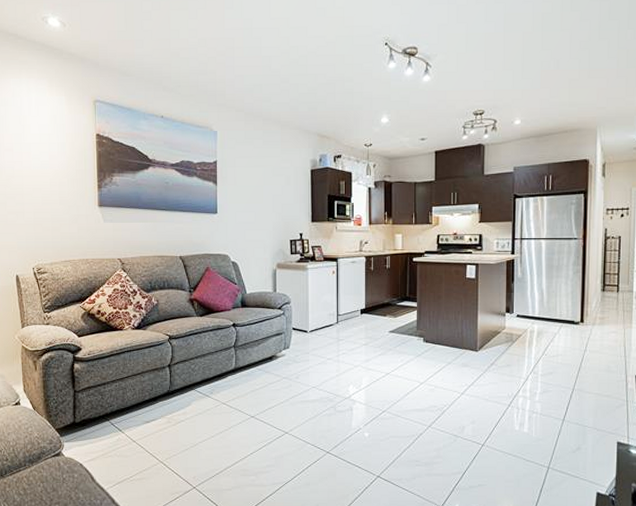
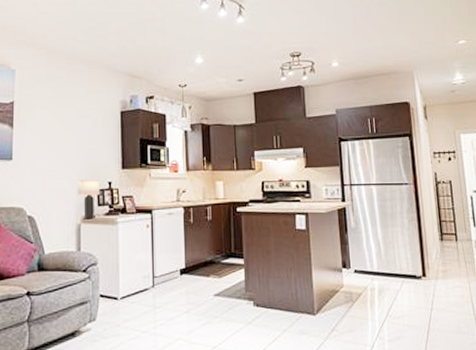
table lamp: none [274,231,293,266] -> present [78,179,100,220]

